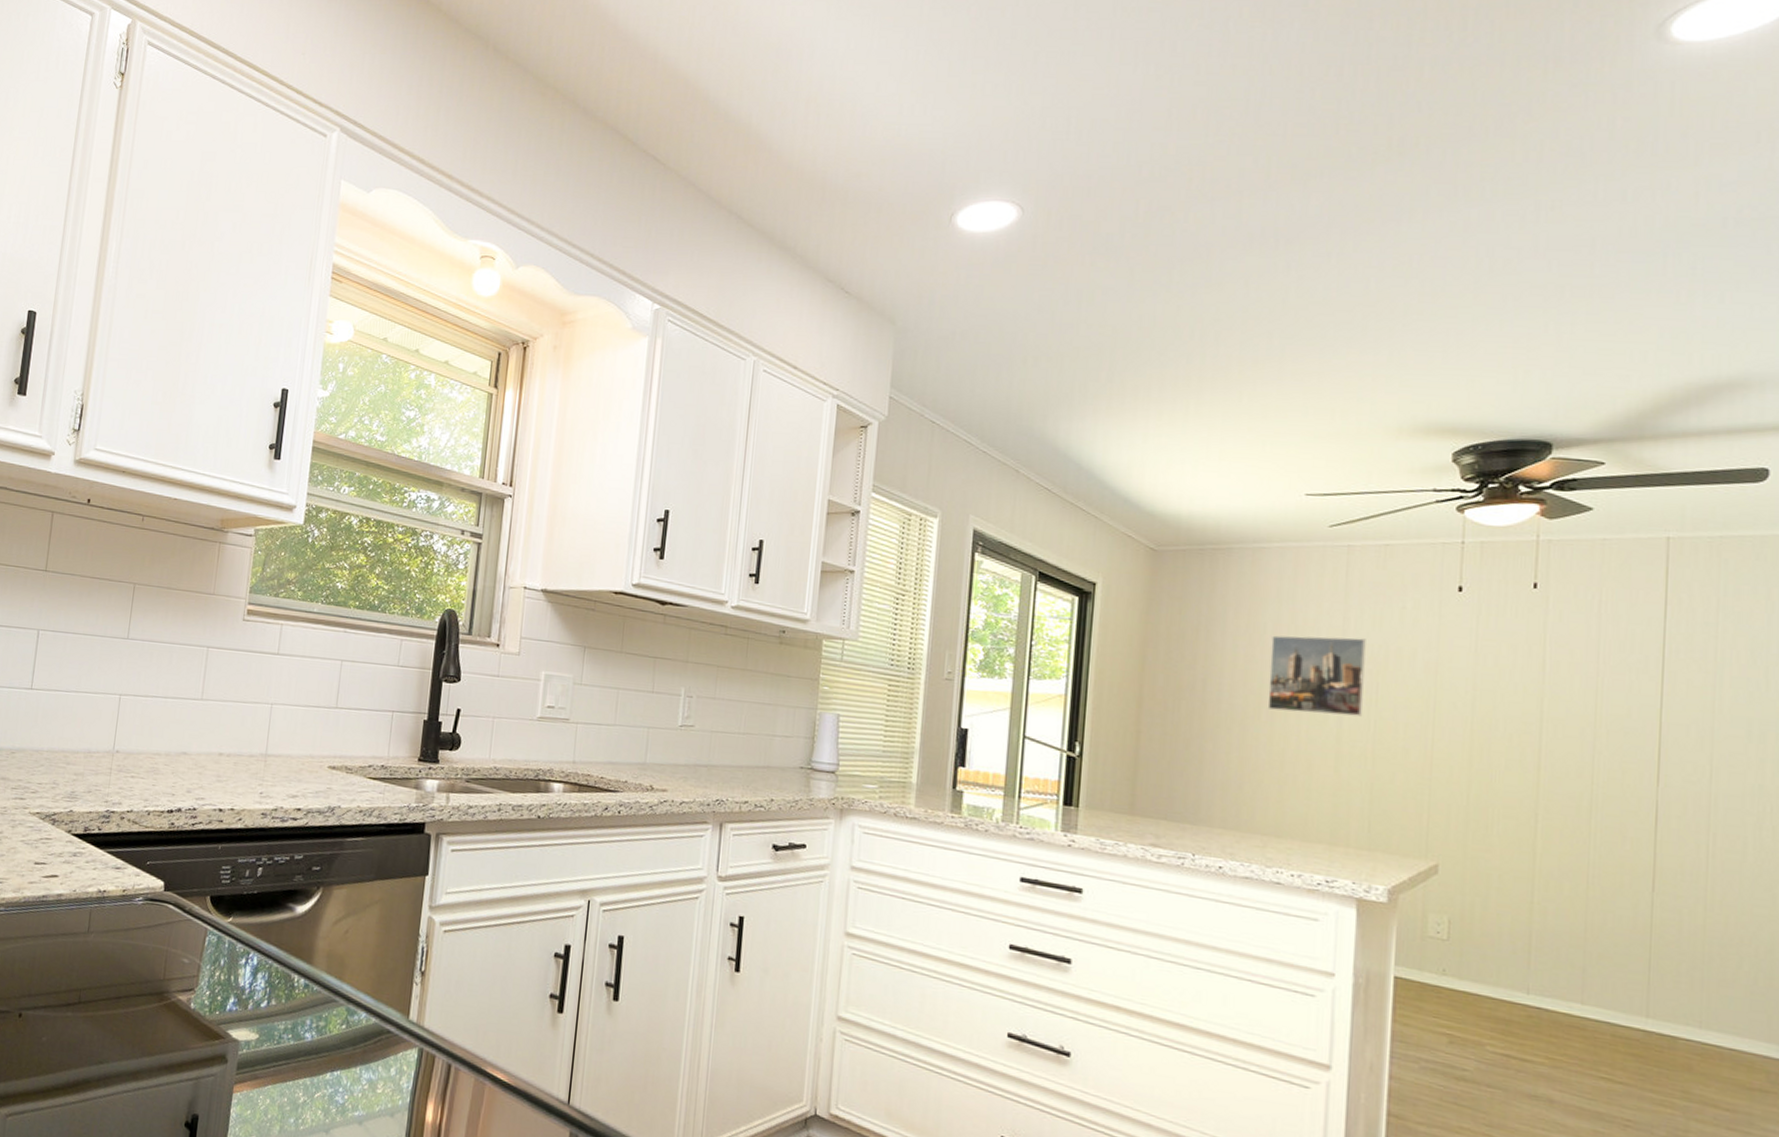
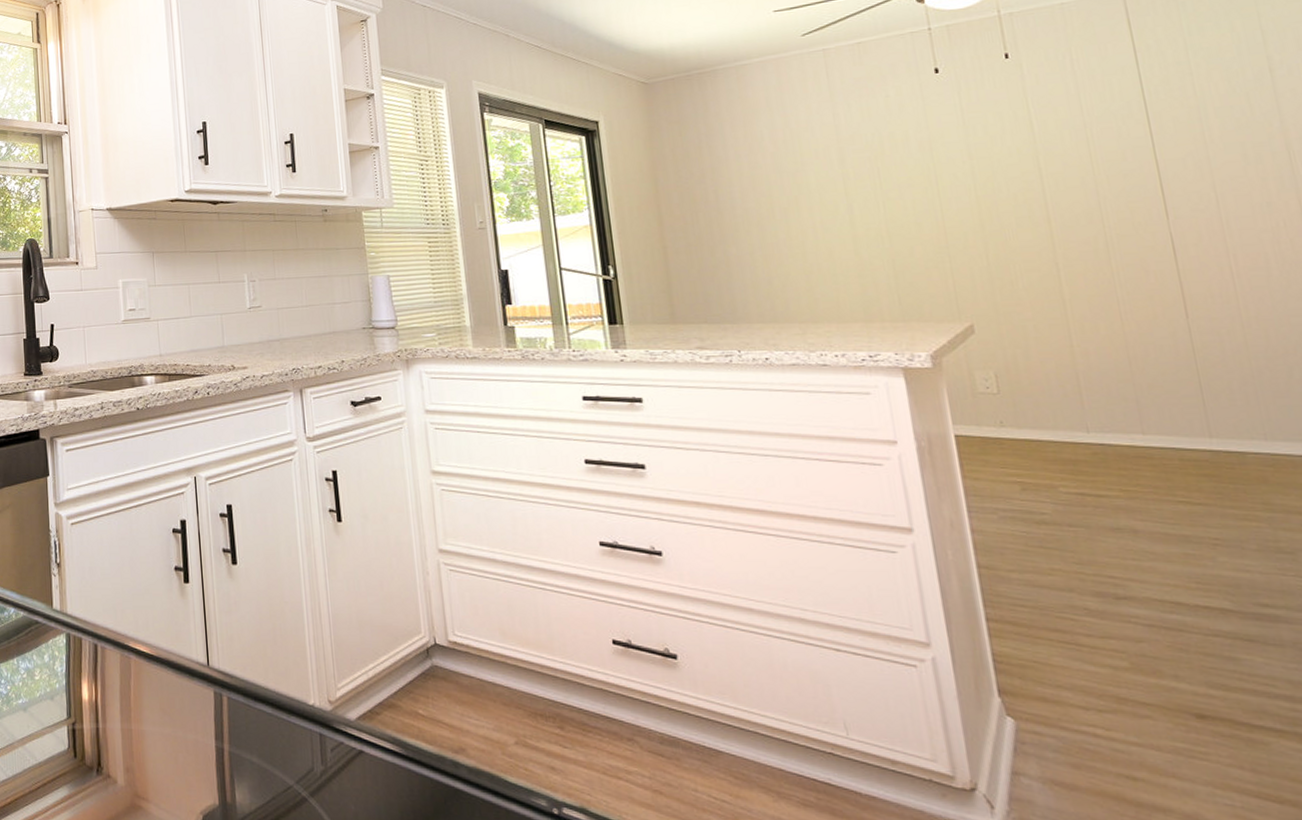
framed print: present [1267,635,1366,717] -> none [770,130,869,208]

